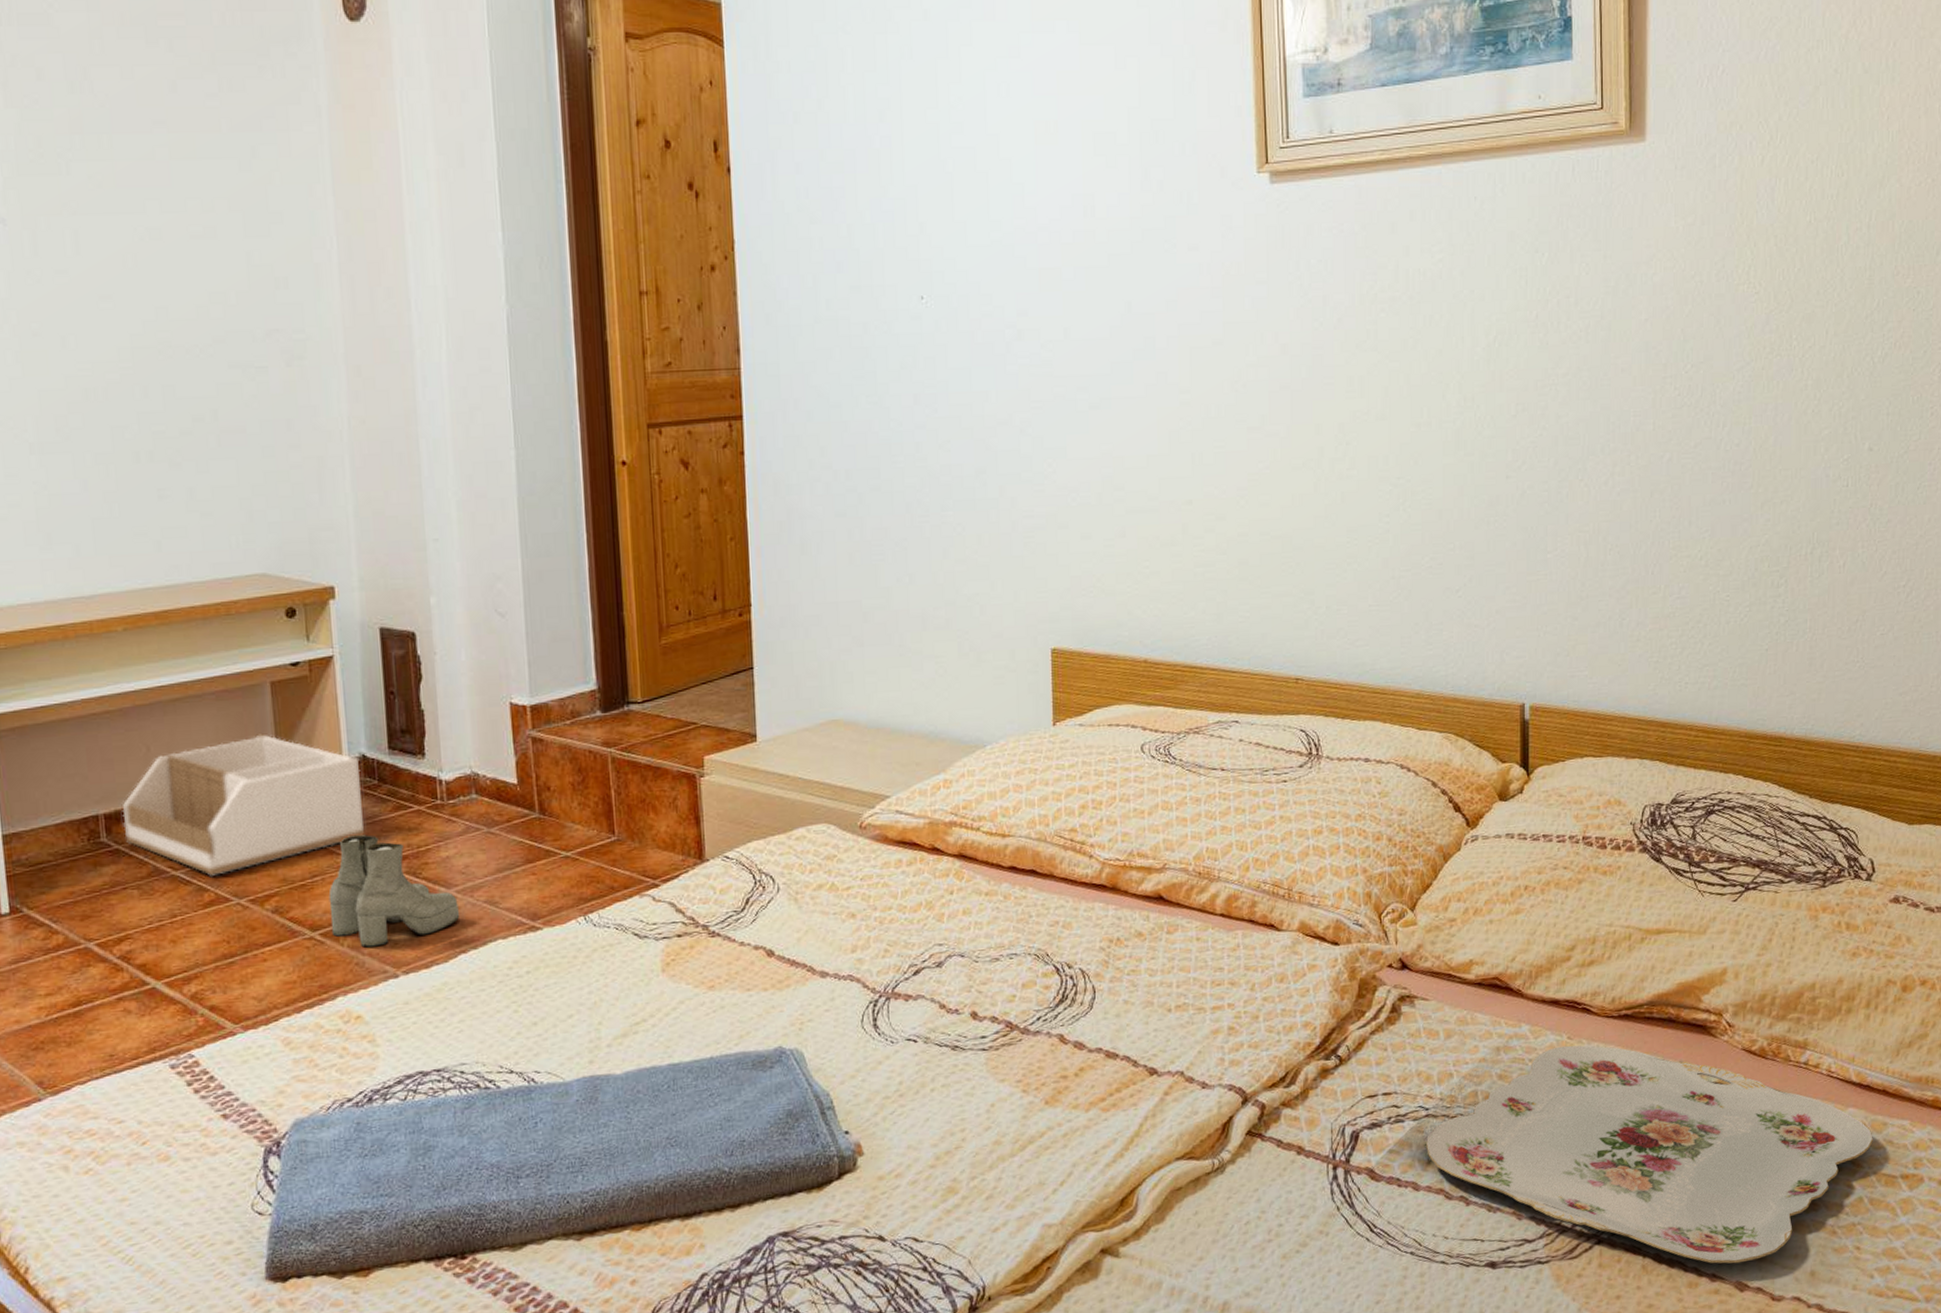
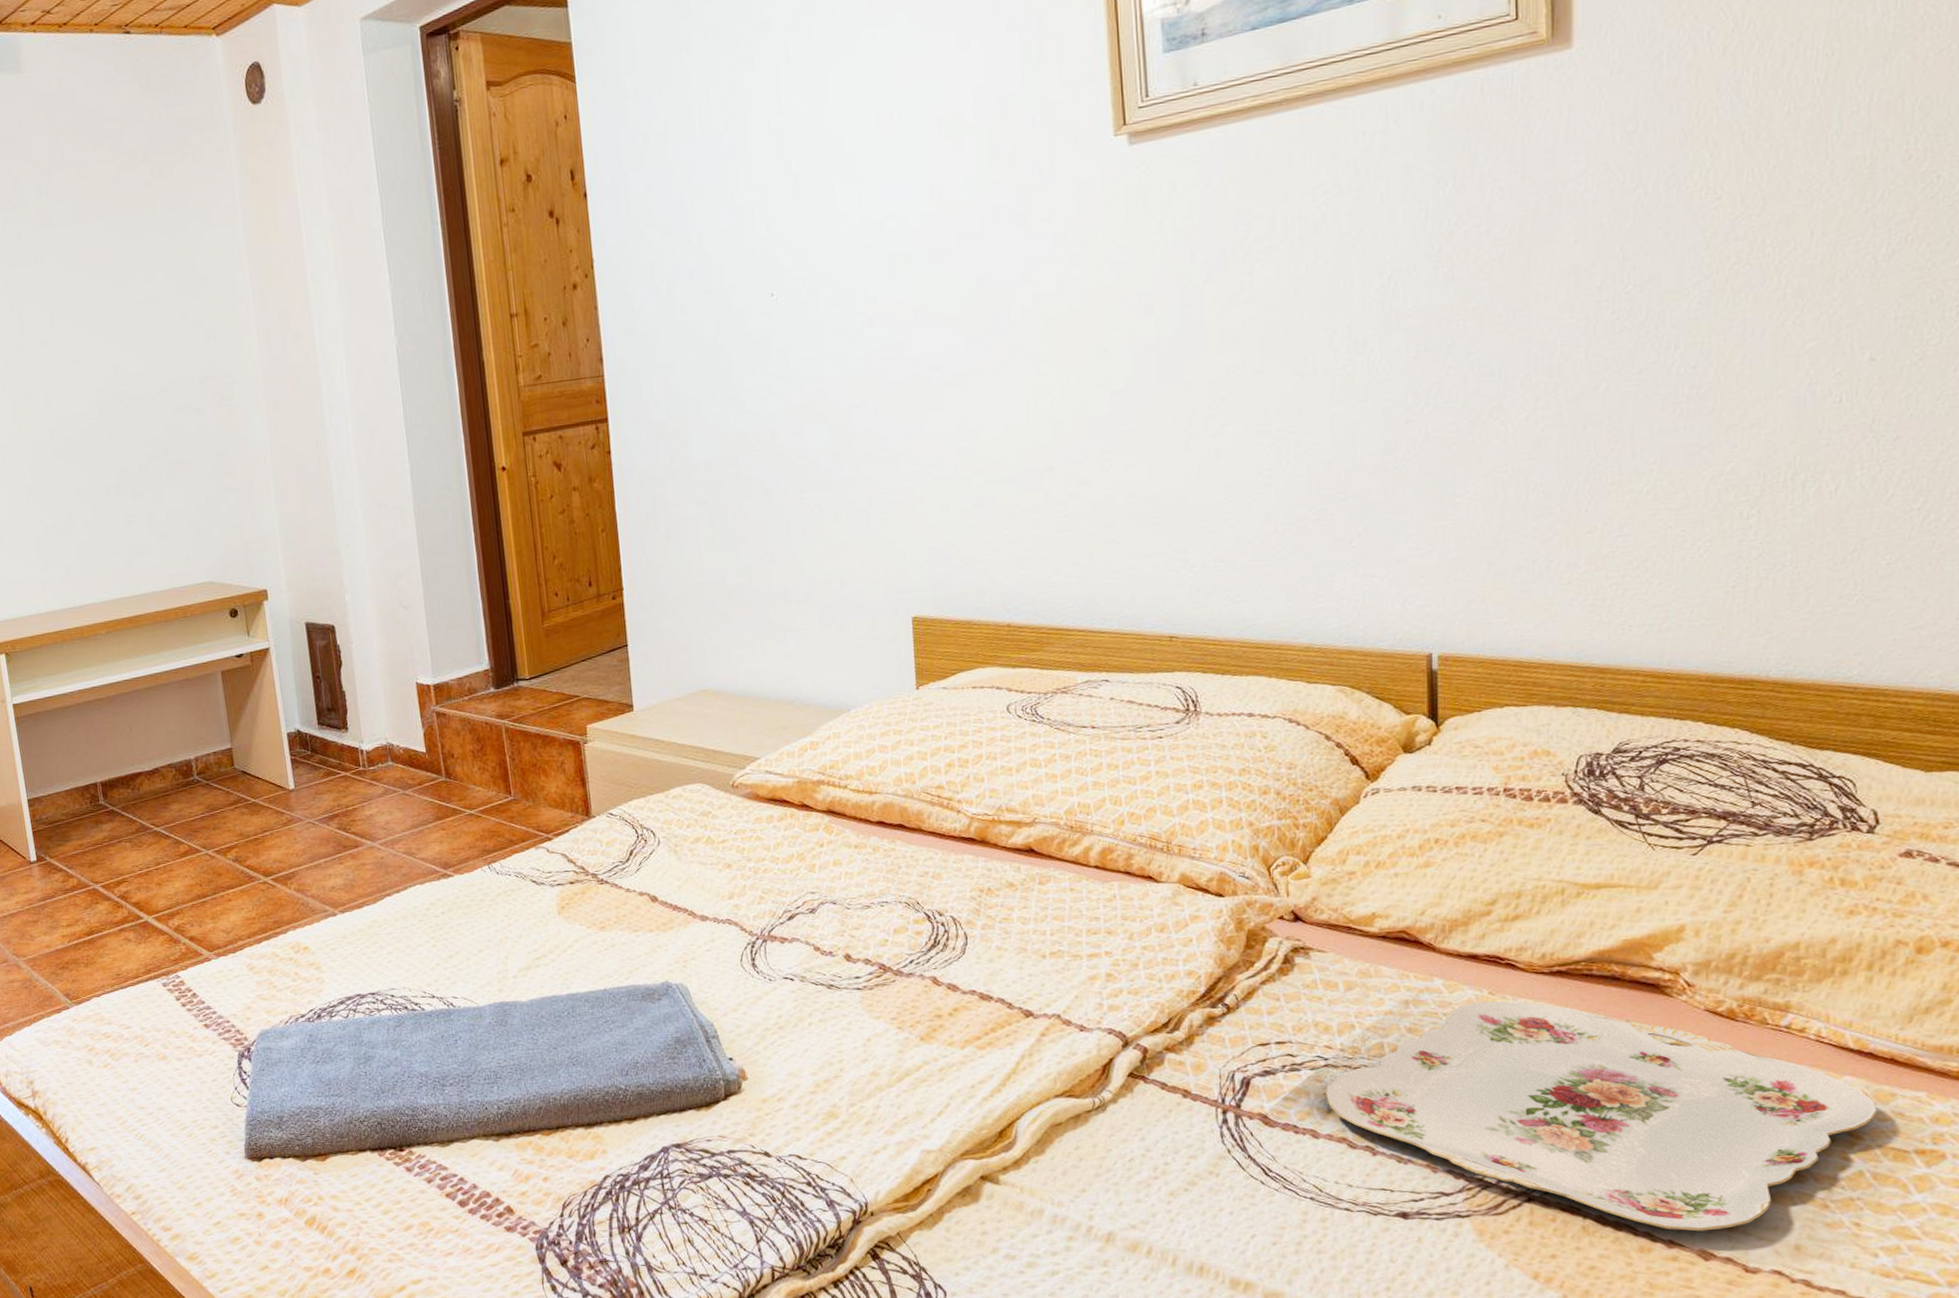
storage bin: present [122,733,366,876] -> none [114,714,303,831]
boots: present [328,834,460,948] -> none [276,796,384,891]

